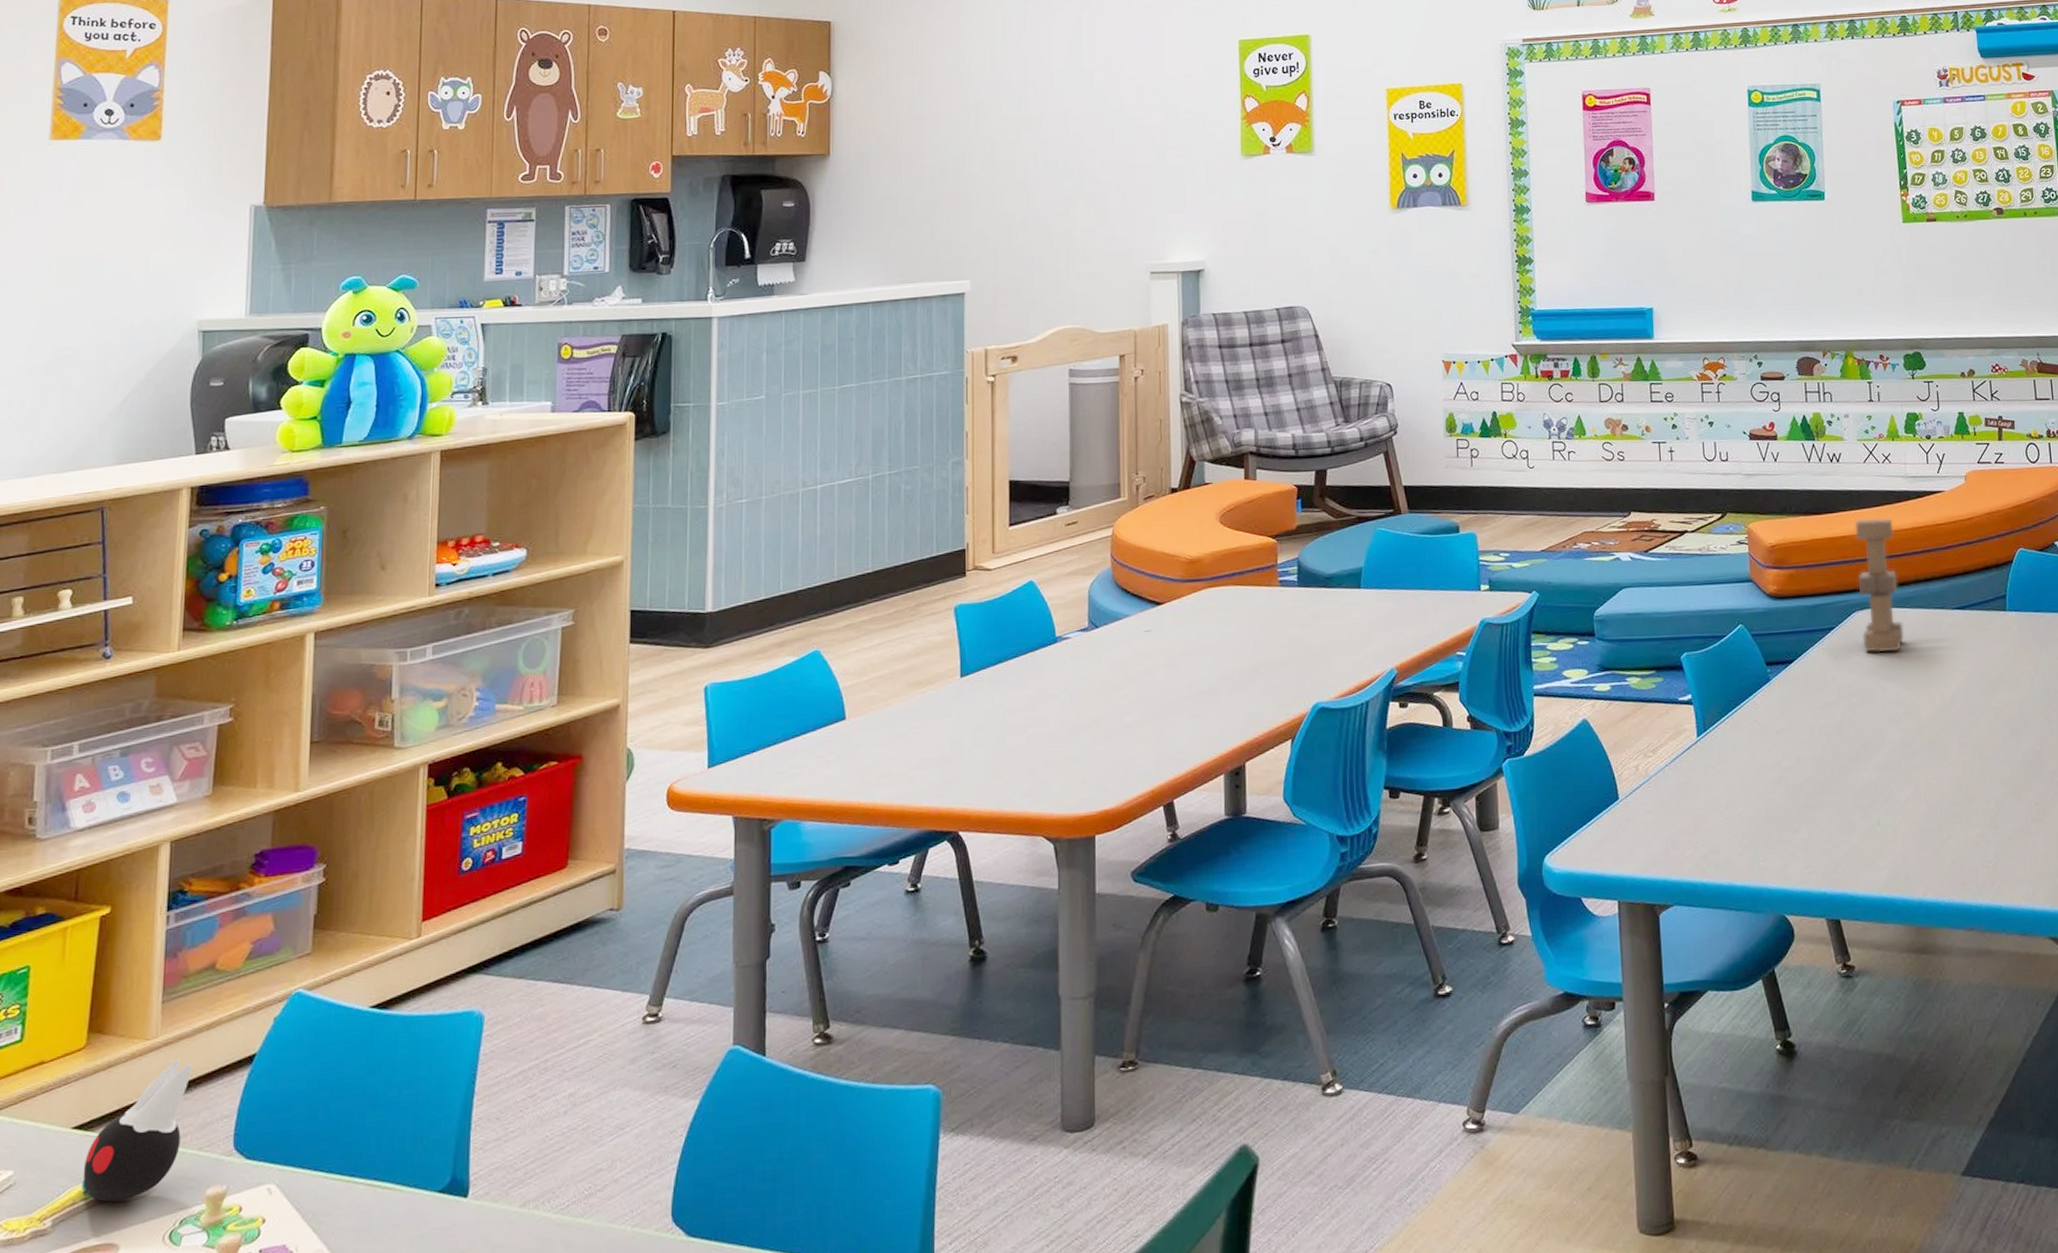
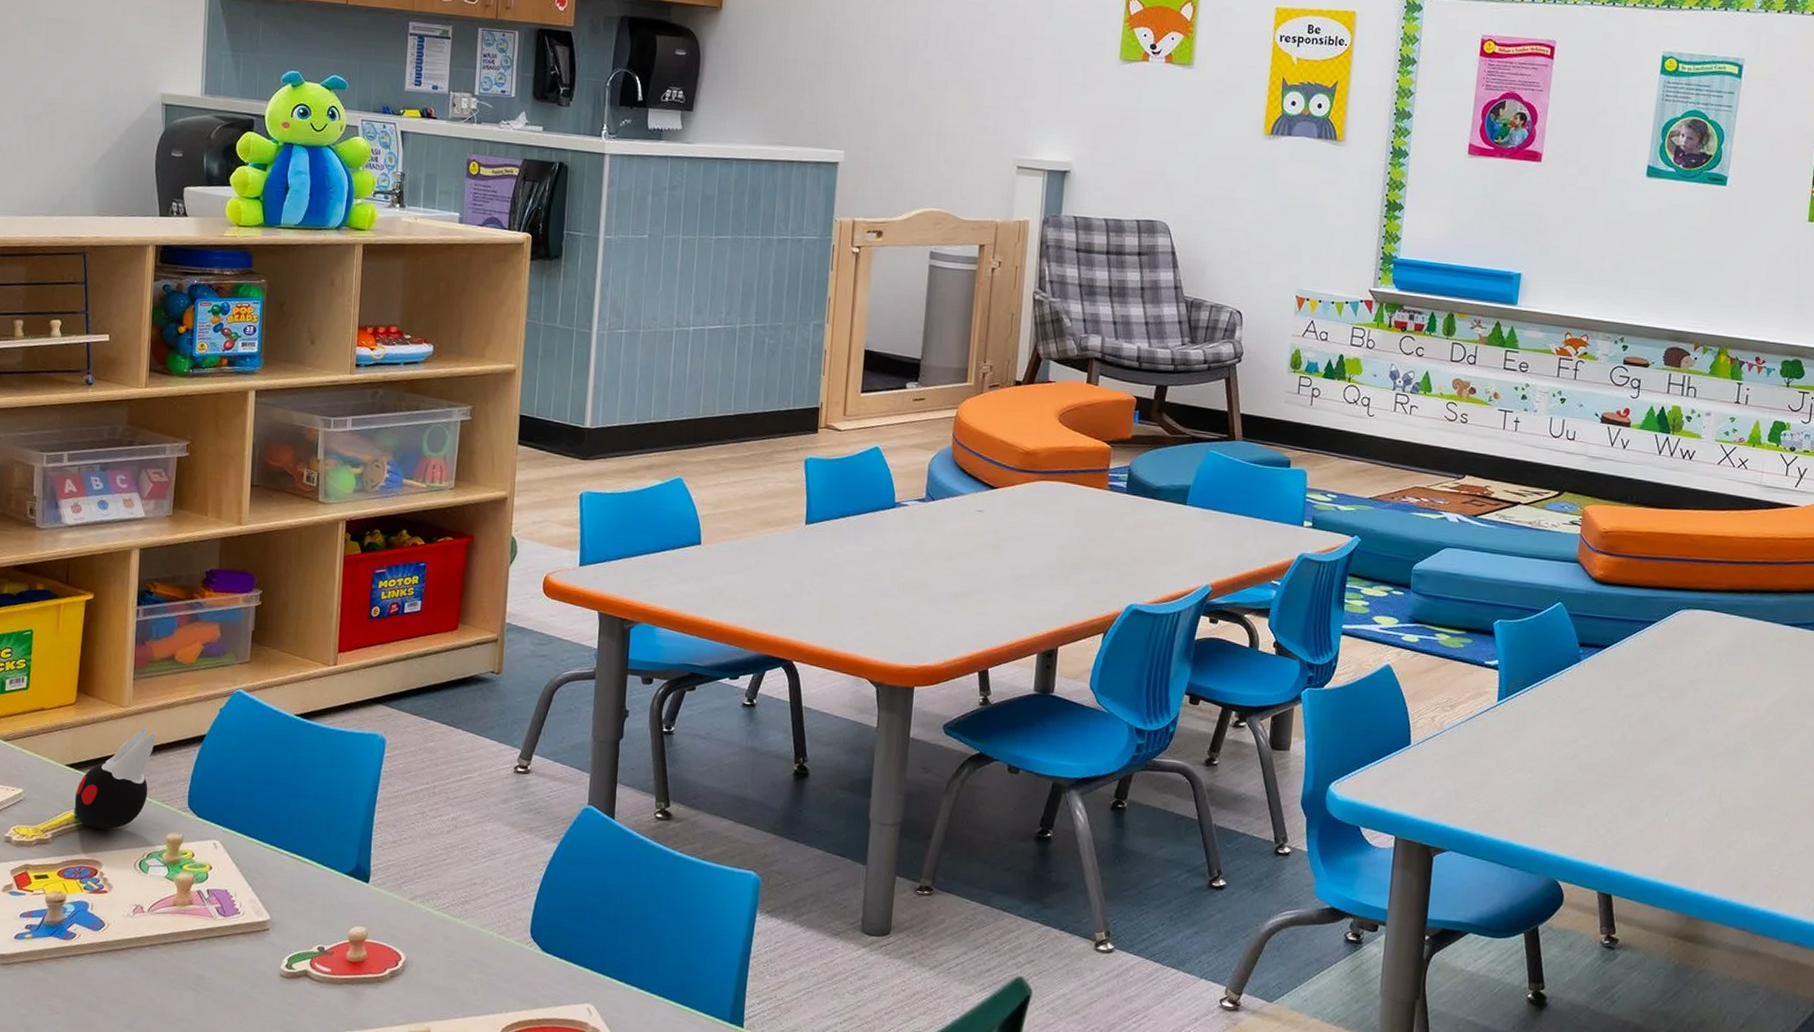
toy blocks: present [1855,518,1904,653] -> none [1683,520,1738,656]

